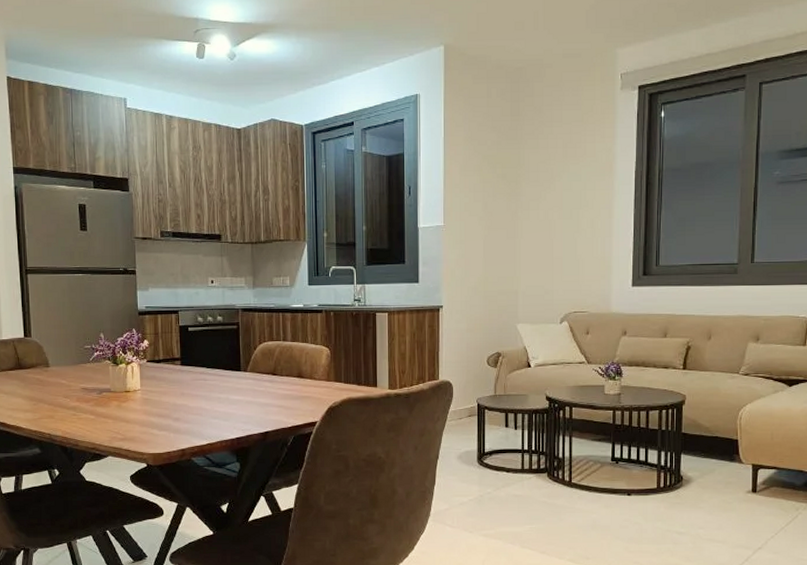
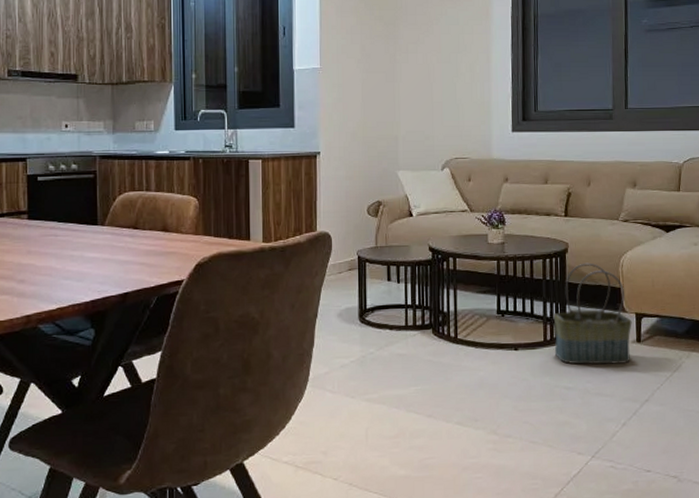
basket: none [667,414,748,513] -> present [553,262,632,365]

